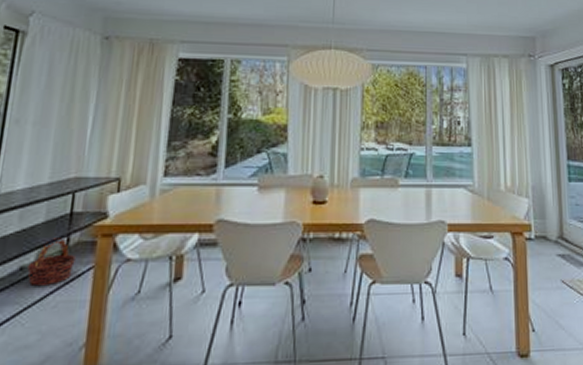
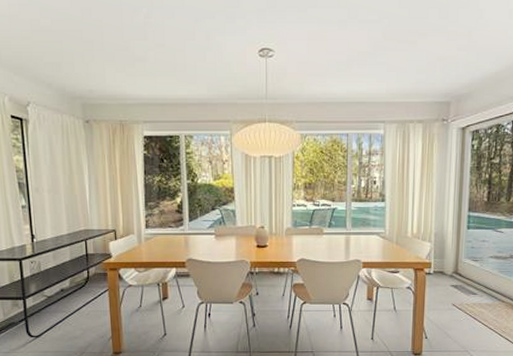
basket: present [27,238,76,285] -> none [66,271,96,301]

